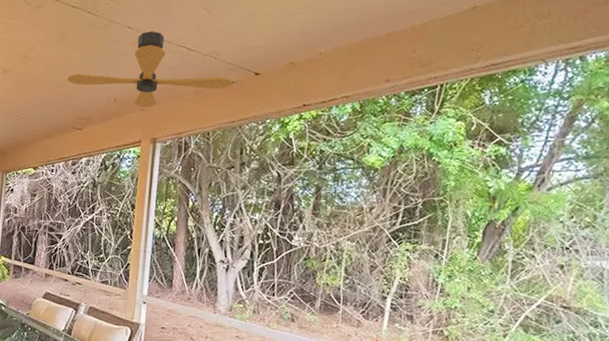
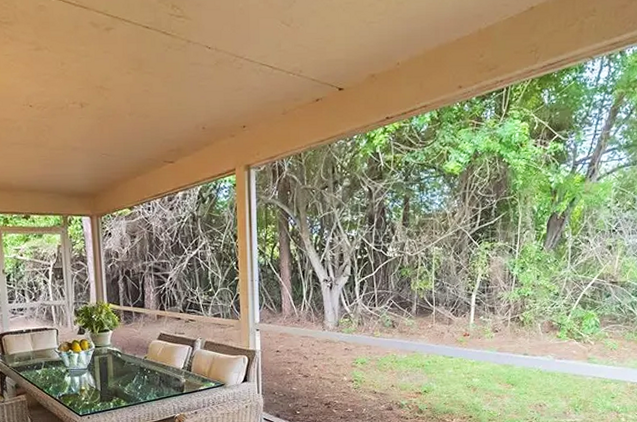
ceiling fan: present [67,31,233,108] -> none [150,50,319,134]

